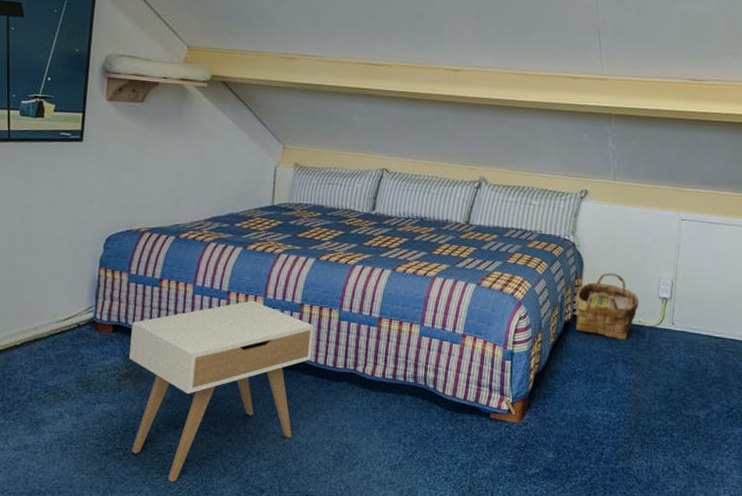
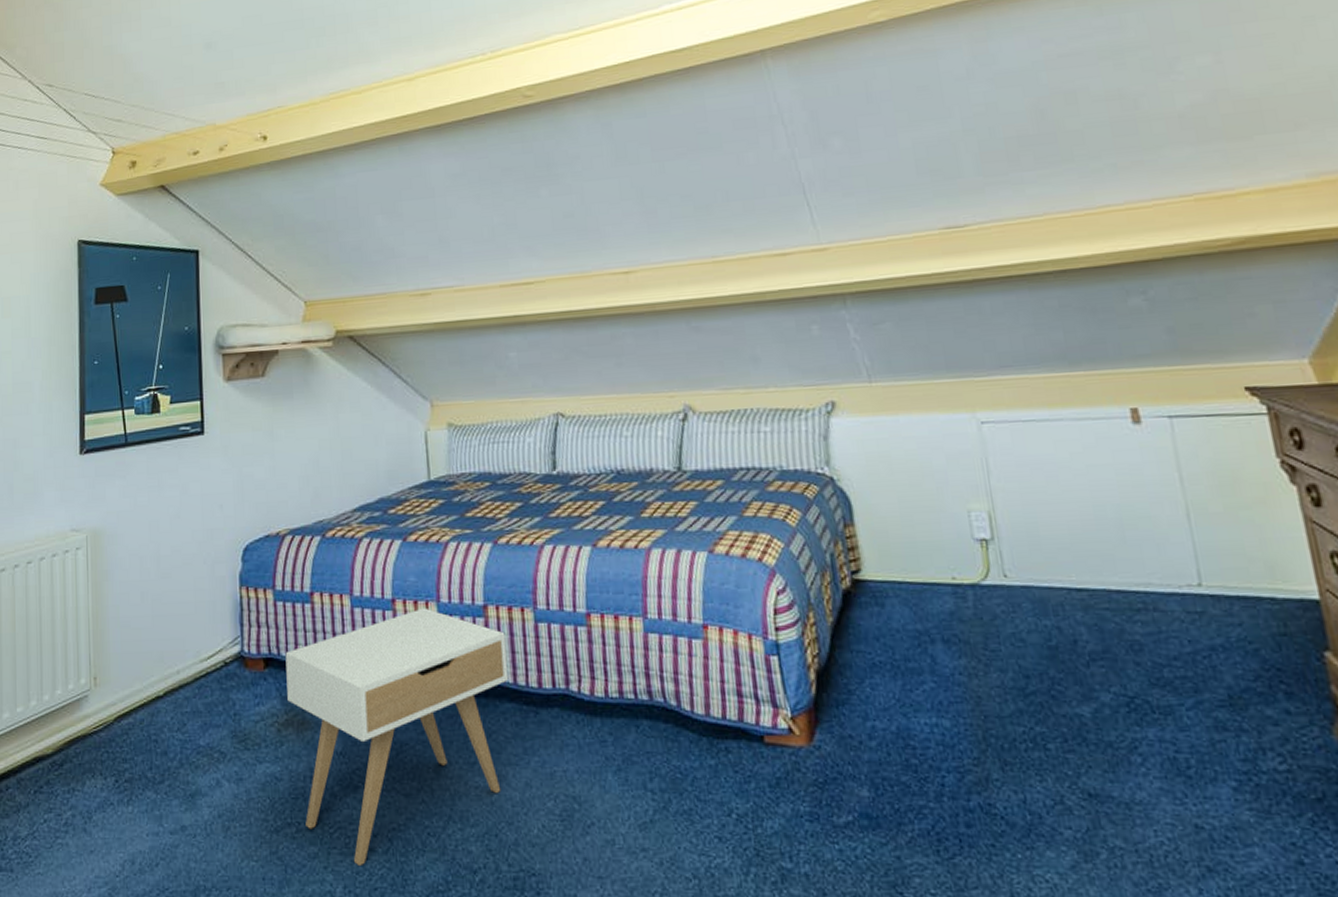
woven basket: present [575,272,639,340] -> none [850,512,947,609]

